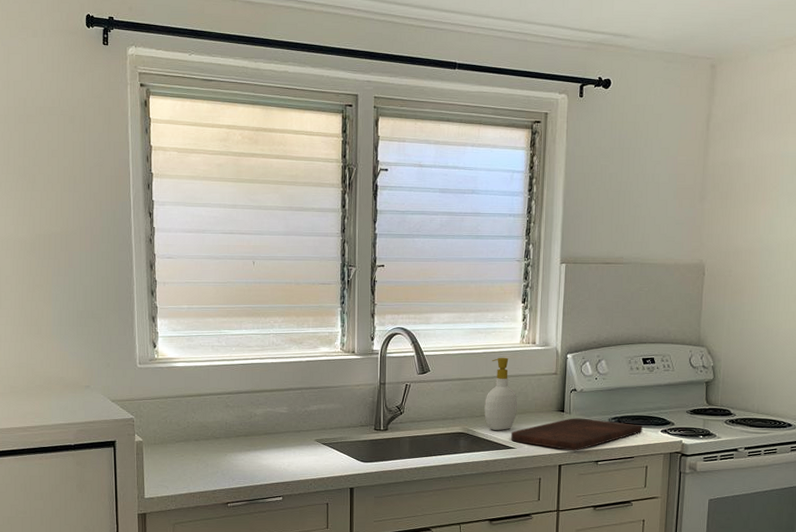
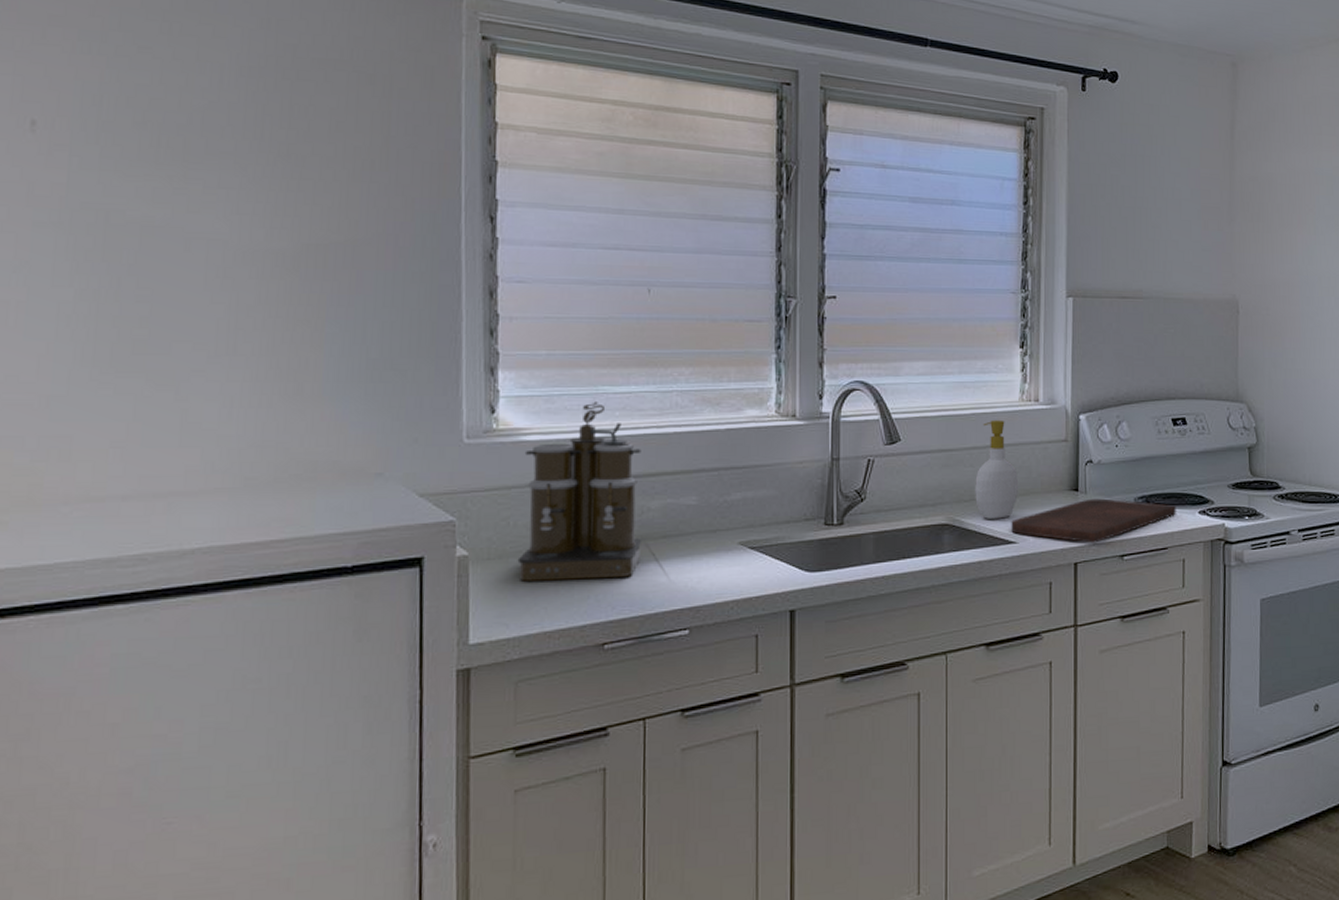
coffee maker: none [172,340,251,460] -> present [517,401,642,581]

